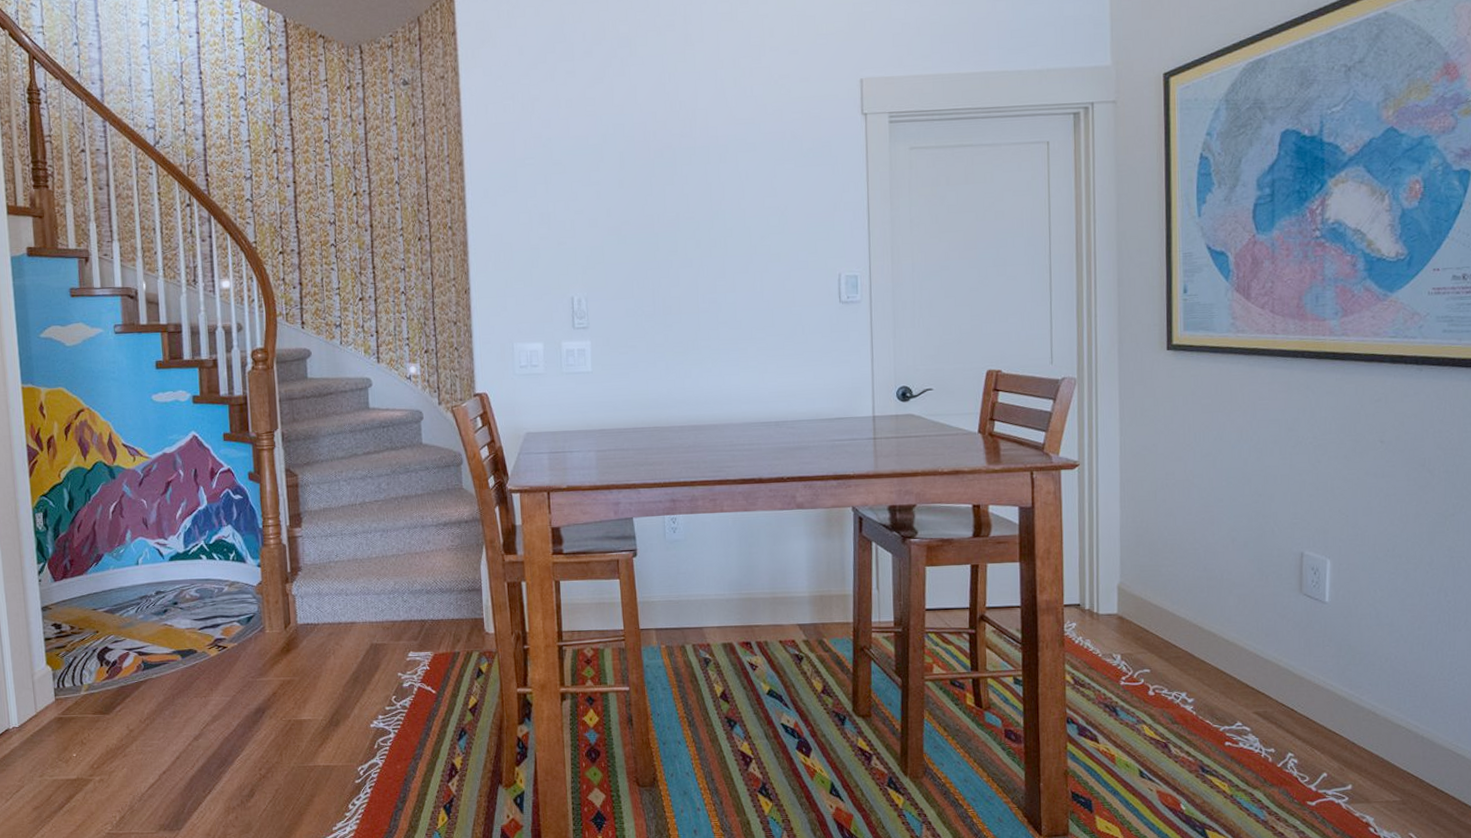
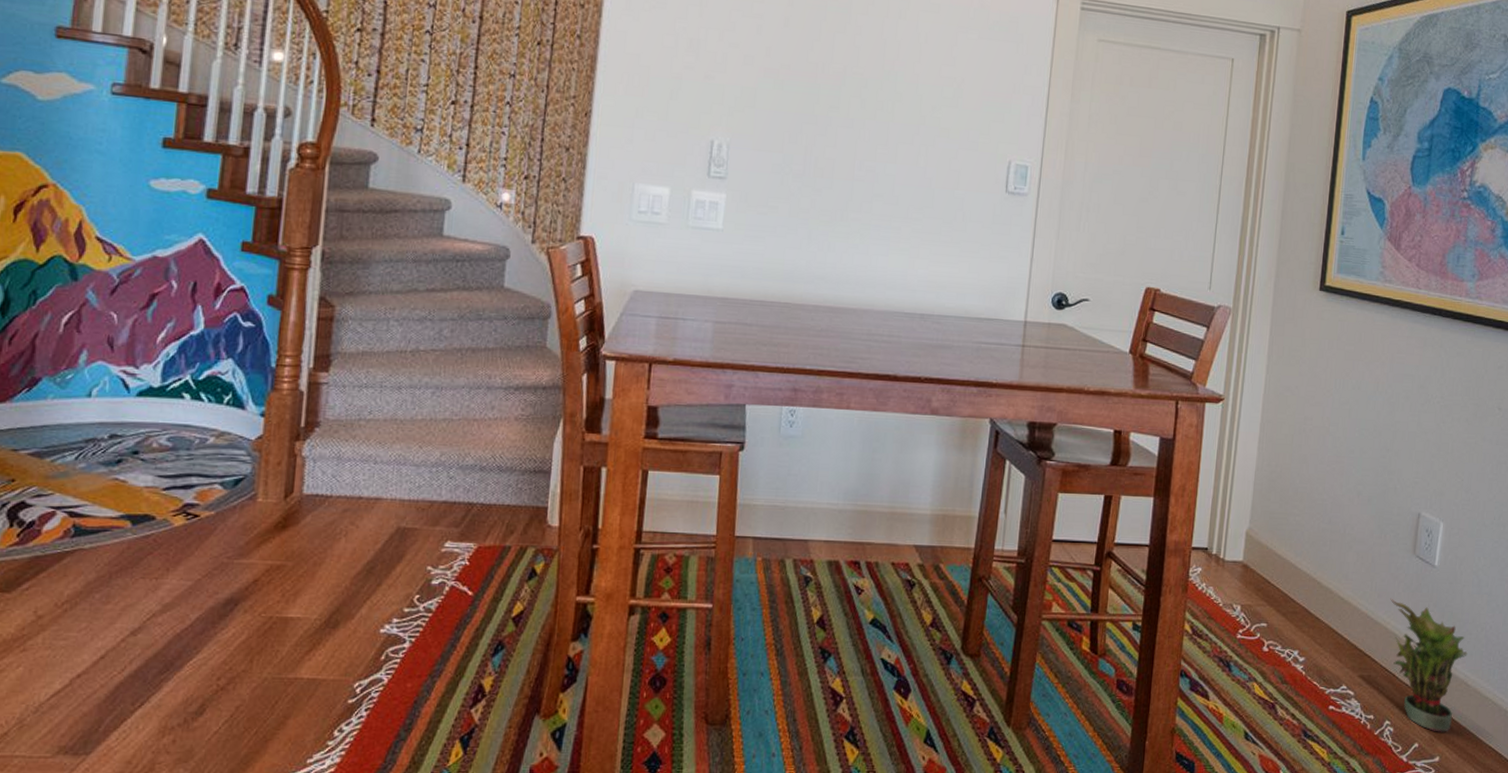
potted plant: none [1279,636,1372,762] -> present [1390,598,1468,732]

